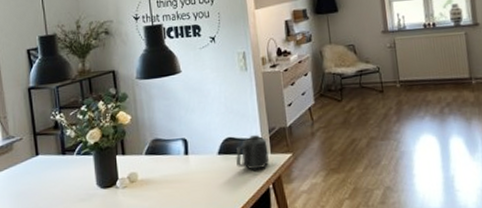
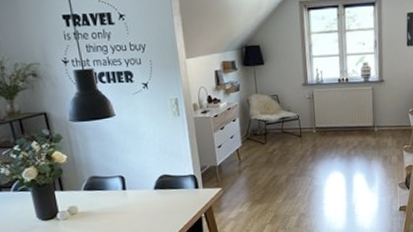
mug: present [236,135,270,170] -> none [171,172,202,202]

